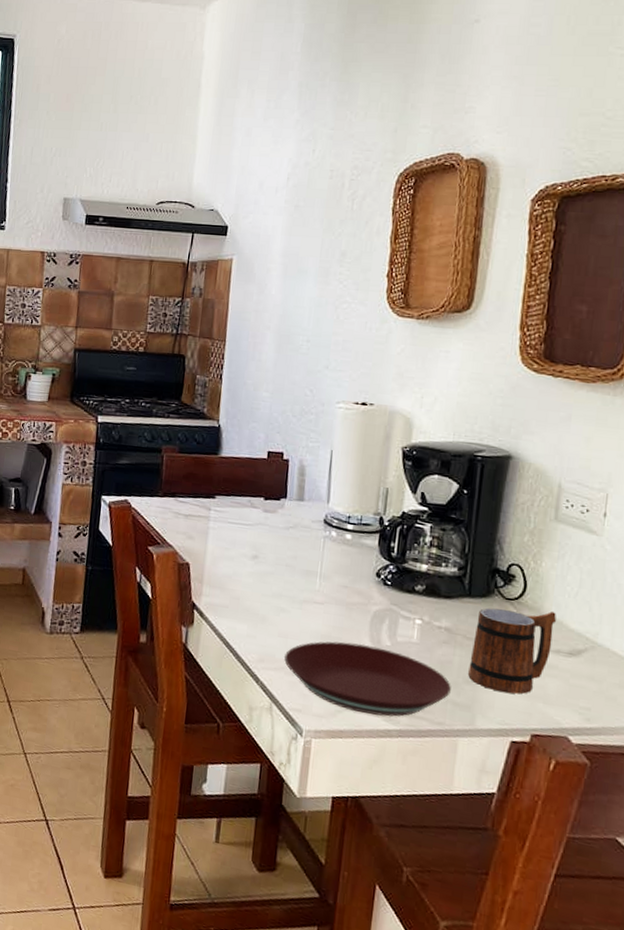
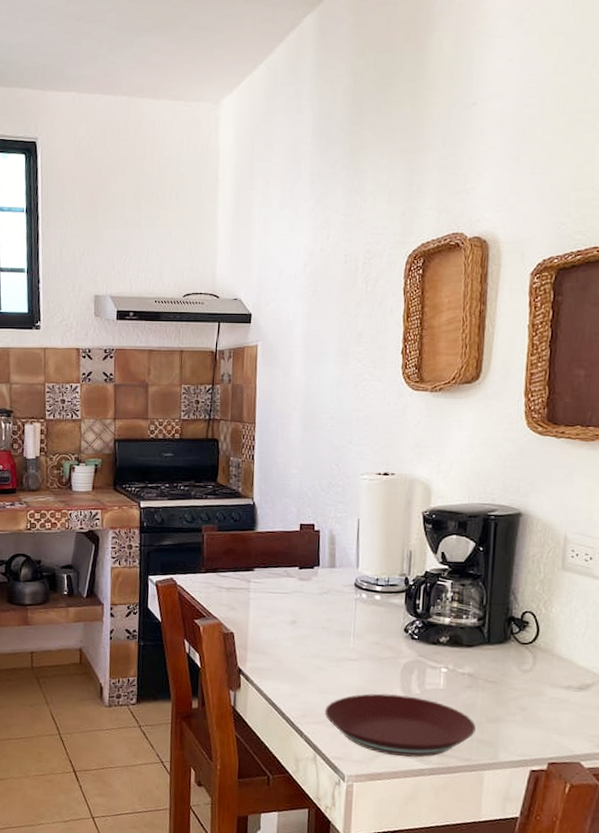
mug: present [468,608,556,695] -> none [490,652,566,729]

